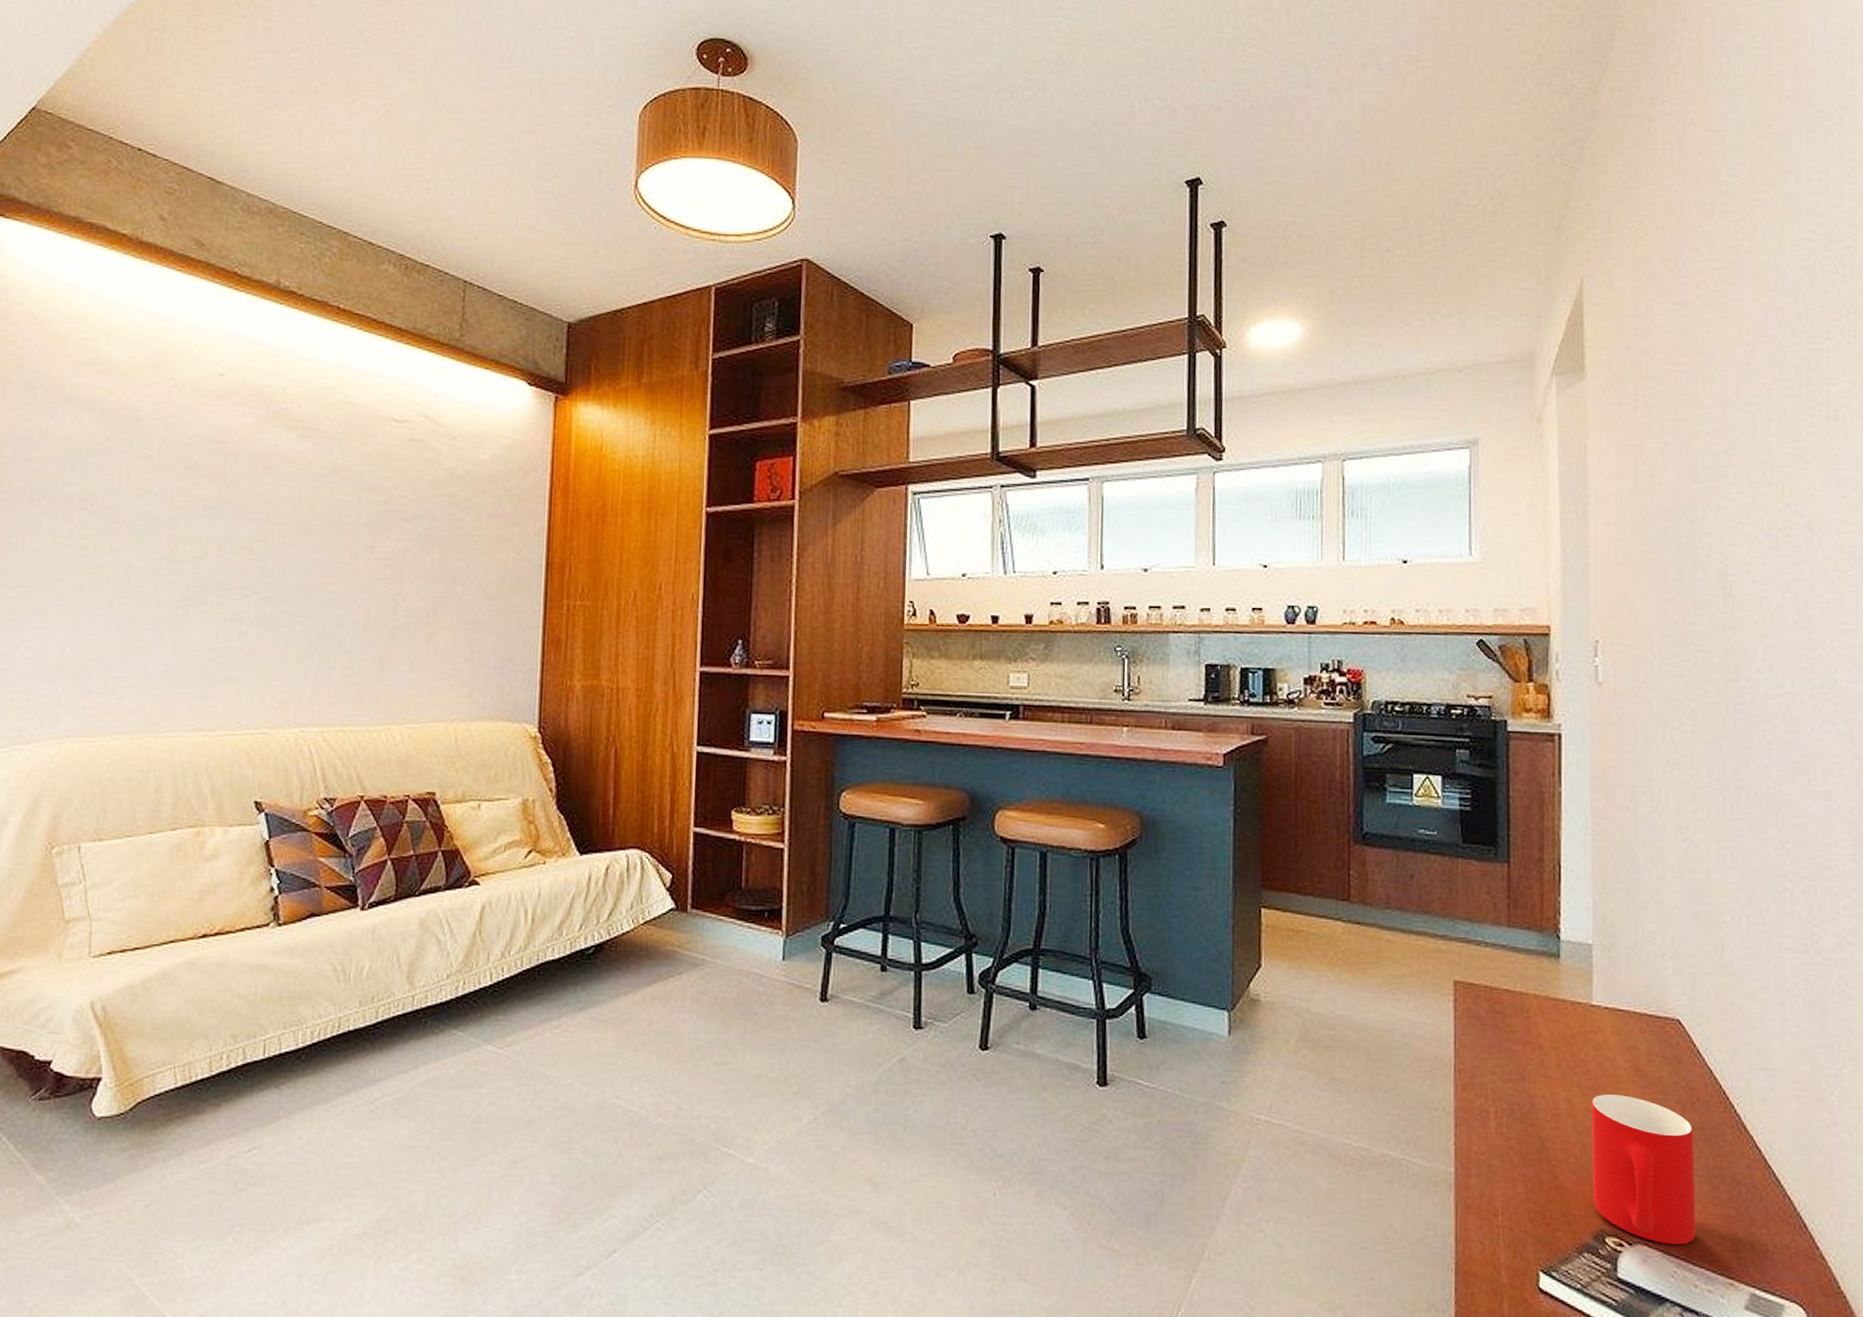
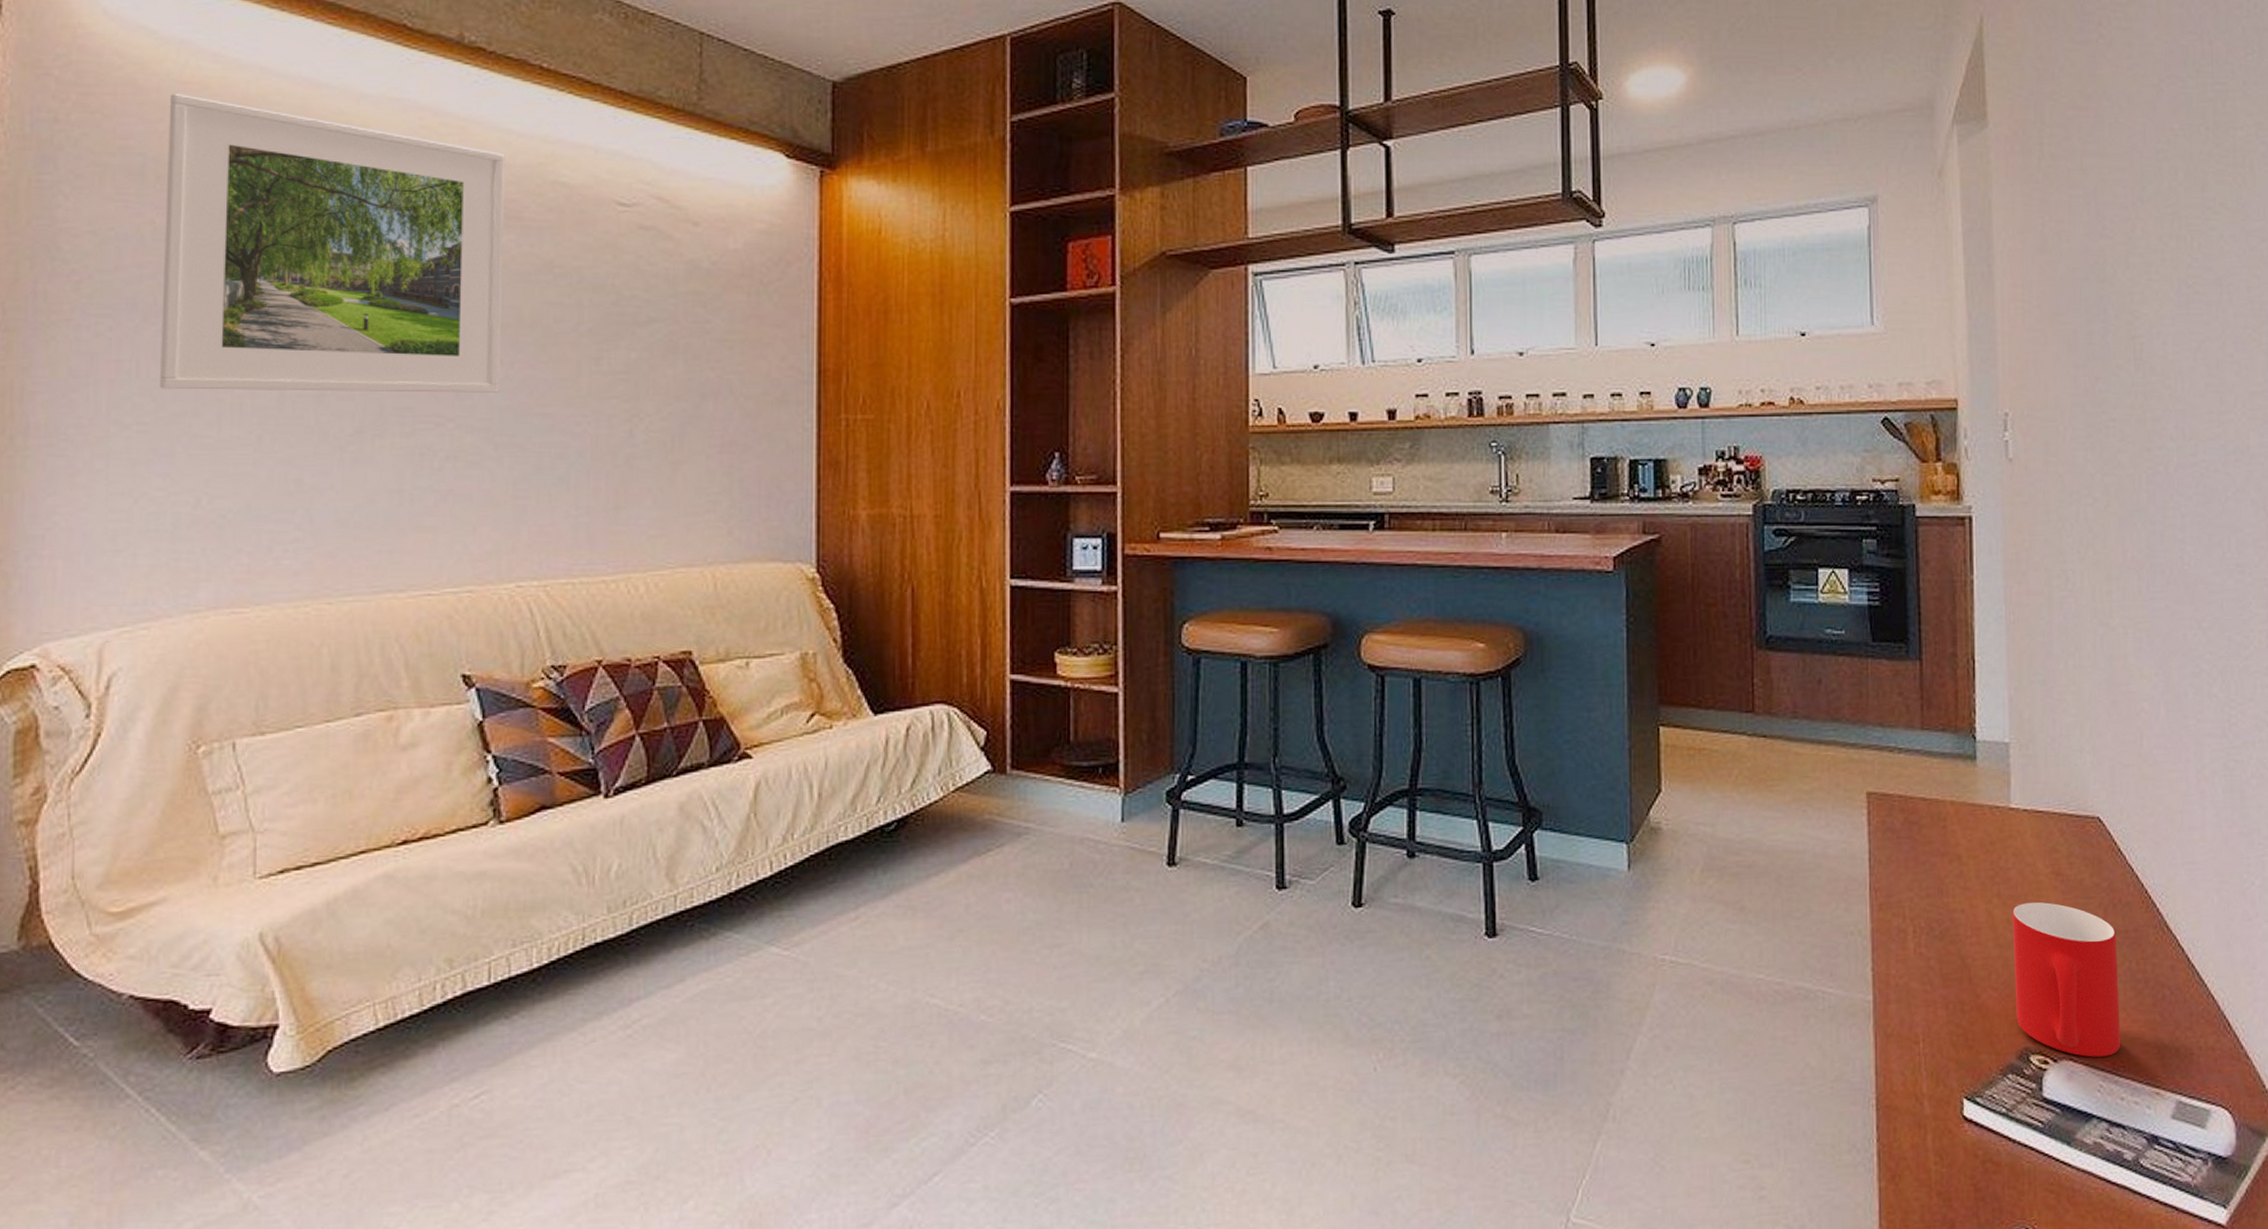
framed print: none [39,324,308,572] -> present [160,93,506,393]

